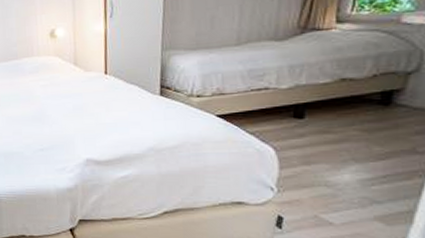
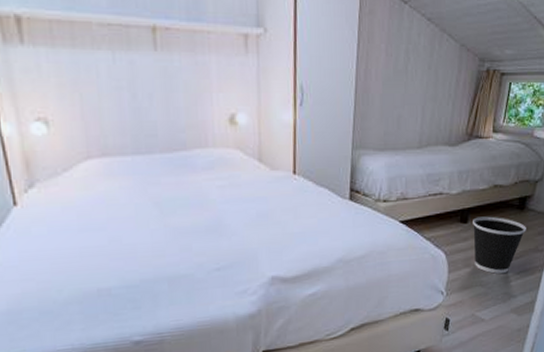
wastebasket: none [311,112,395,174] -> present [473,216,526,274]

